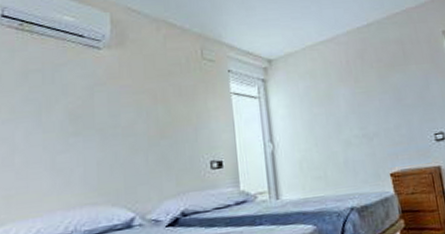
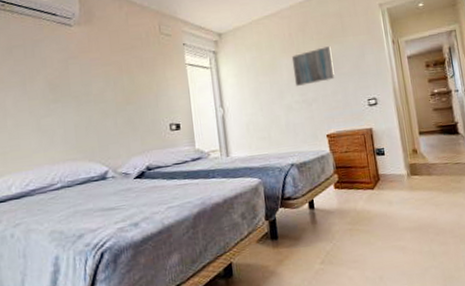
wall art: none [349,75,399,119] -> present [291,46,336,86]

